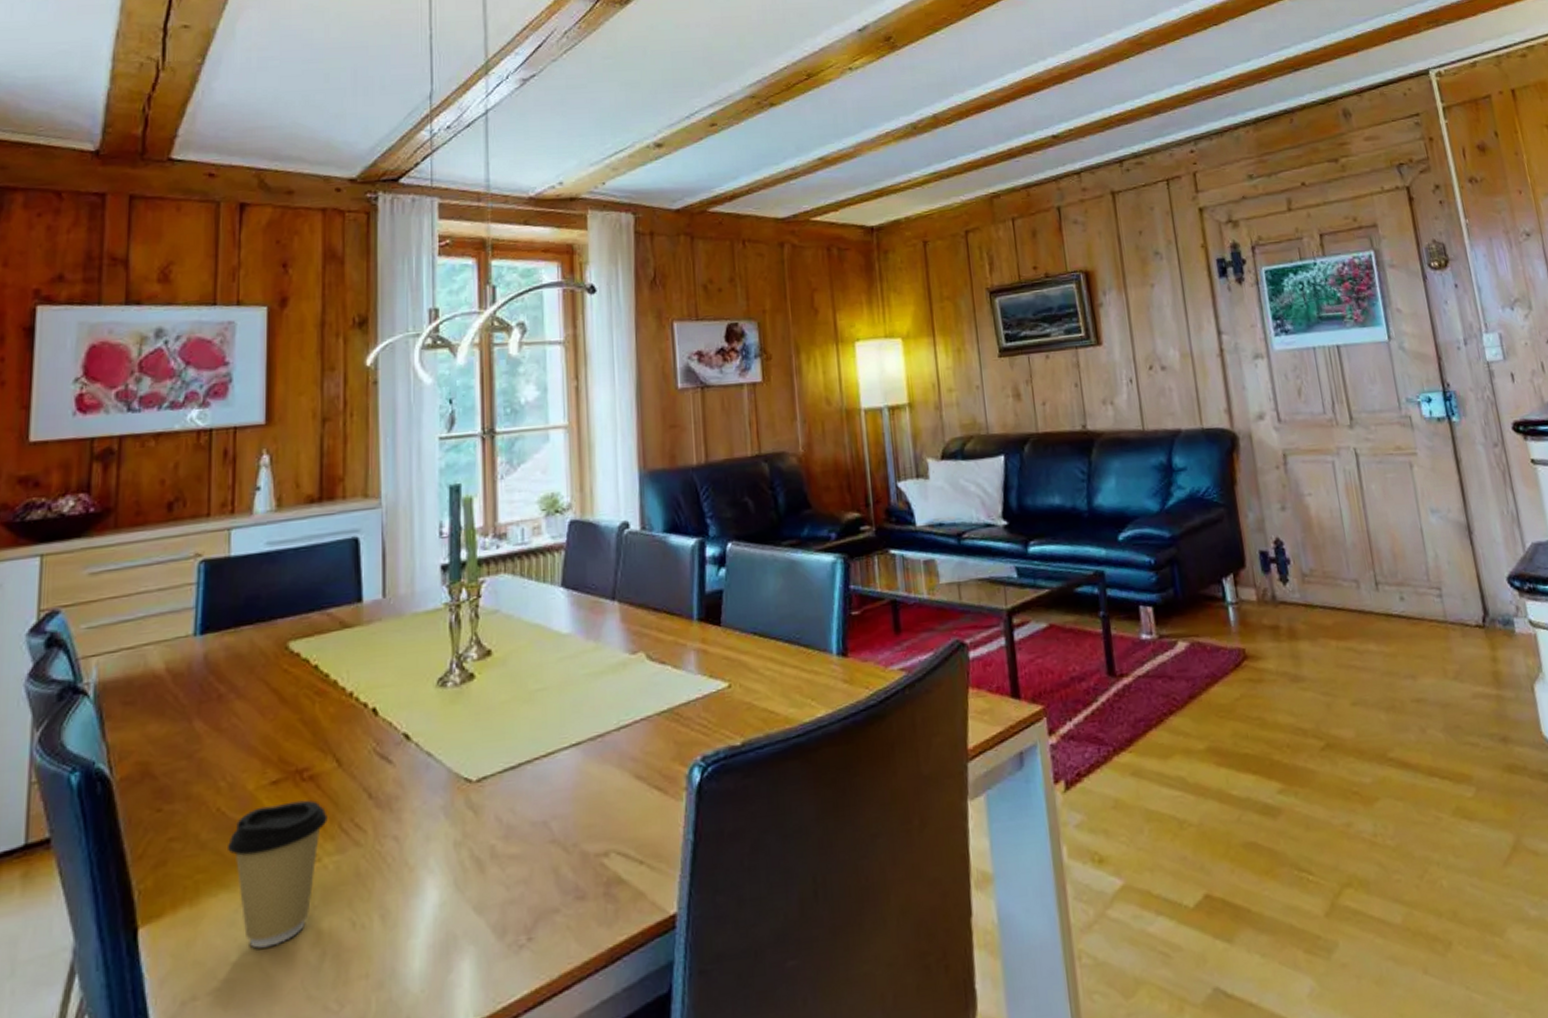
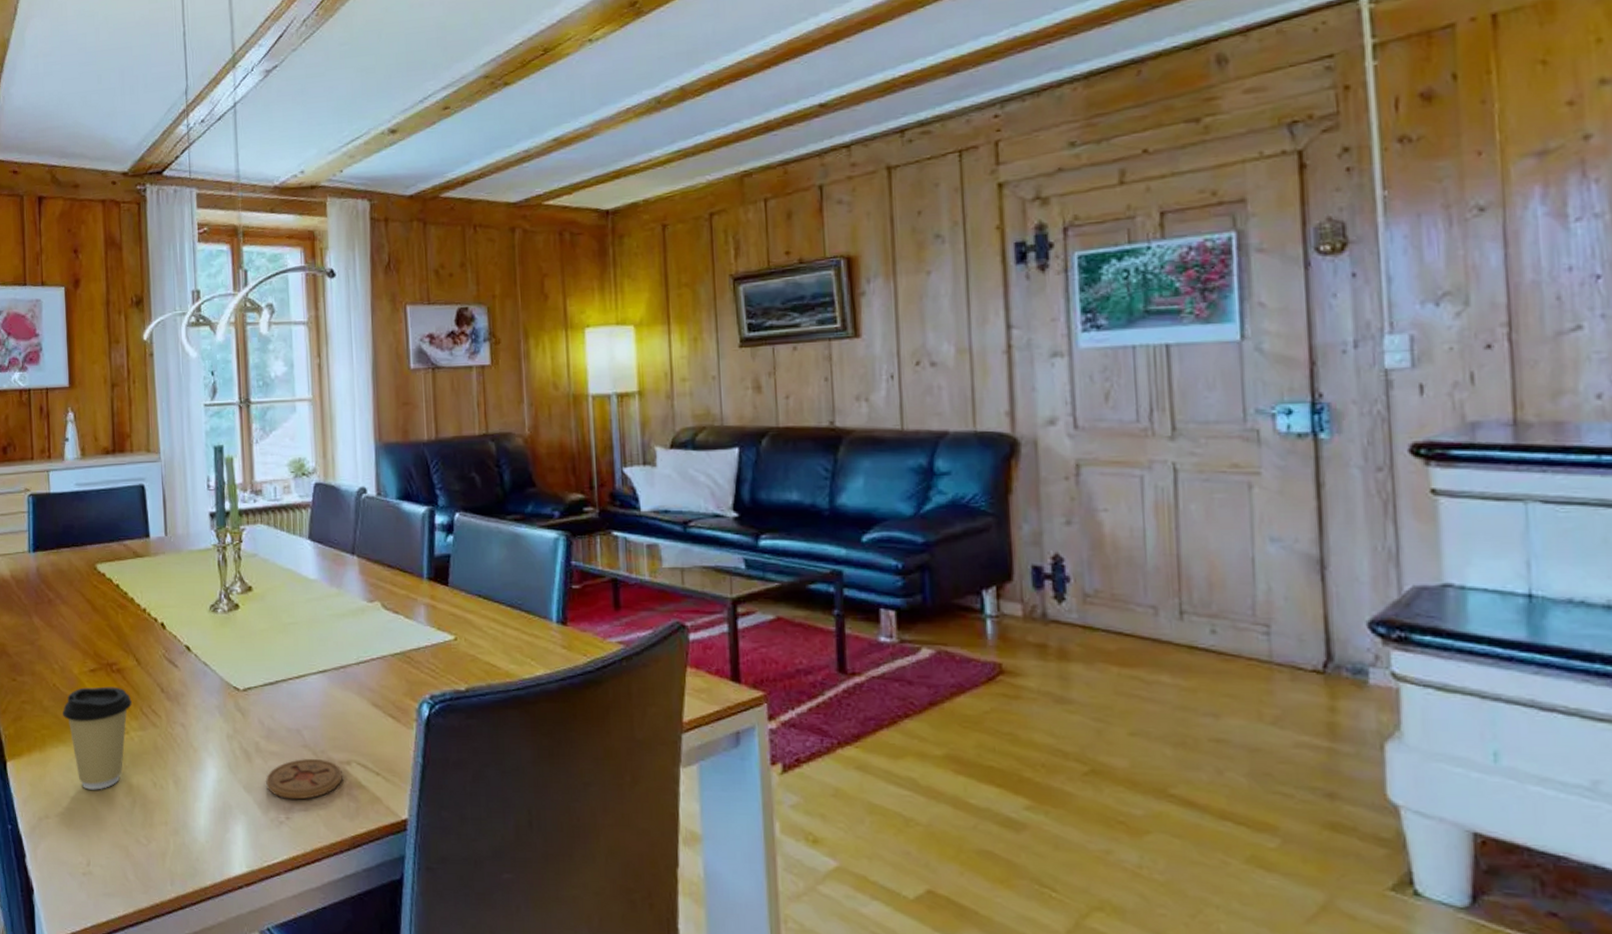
coaster: none [501,854,599,914] -> present [265,758,343,800]

